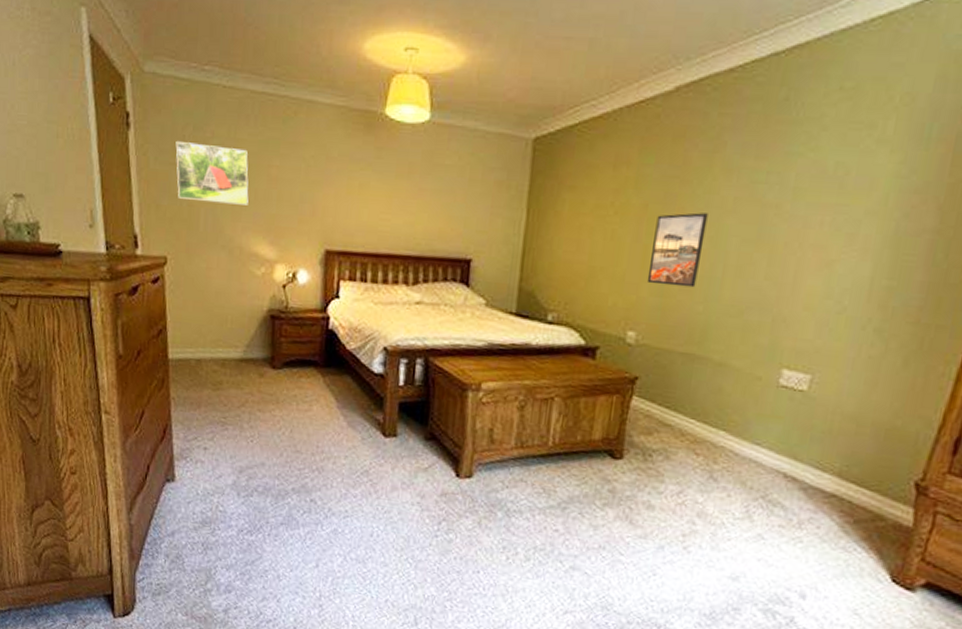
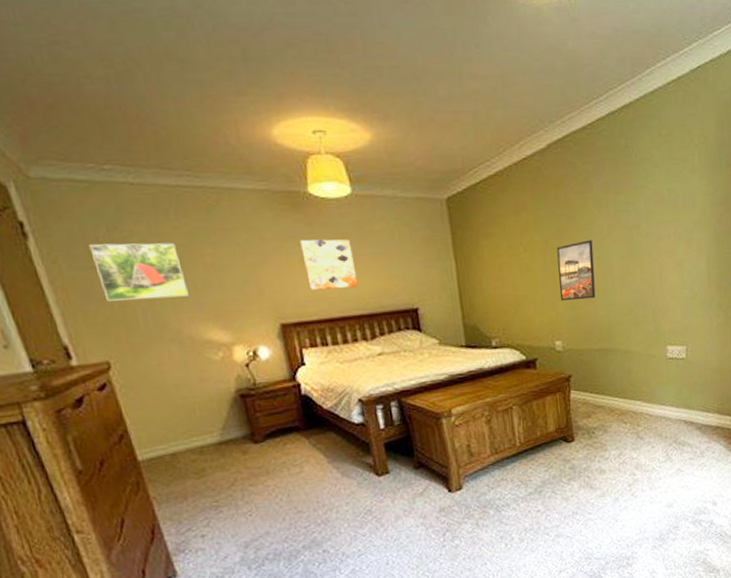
wall art: none [362,163,416,225] -> present [300,239,359,290]

